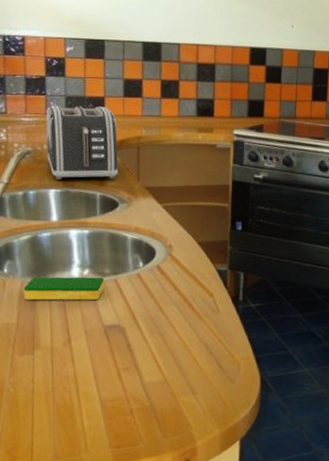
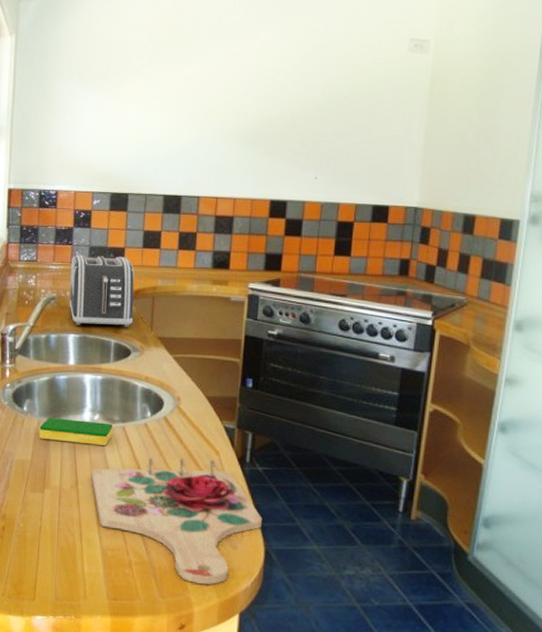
cutting board: none [84,301,257,419] -> present [91,457,263,585]

